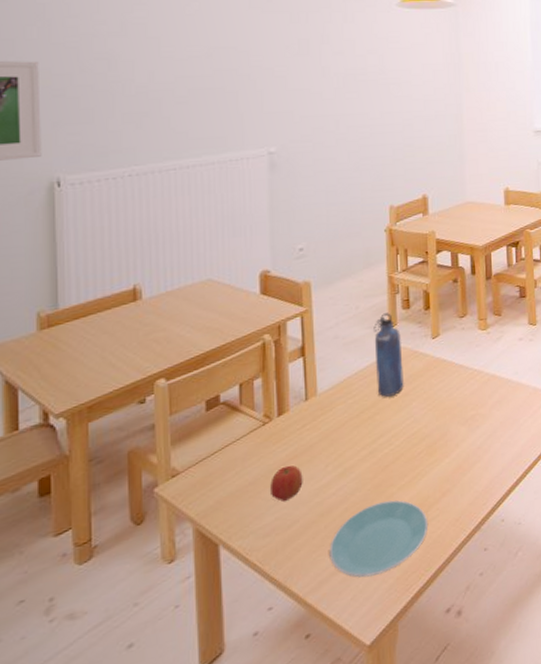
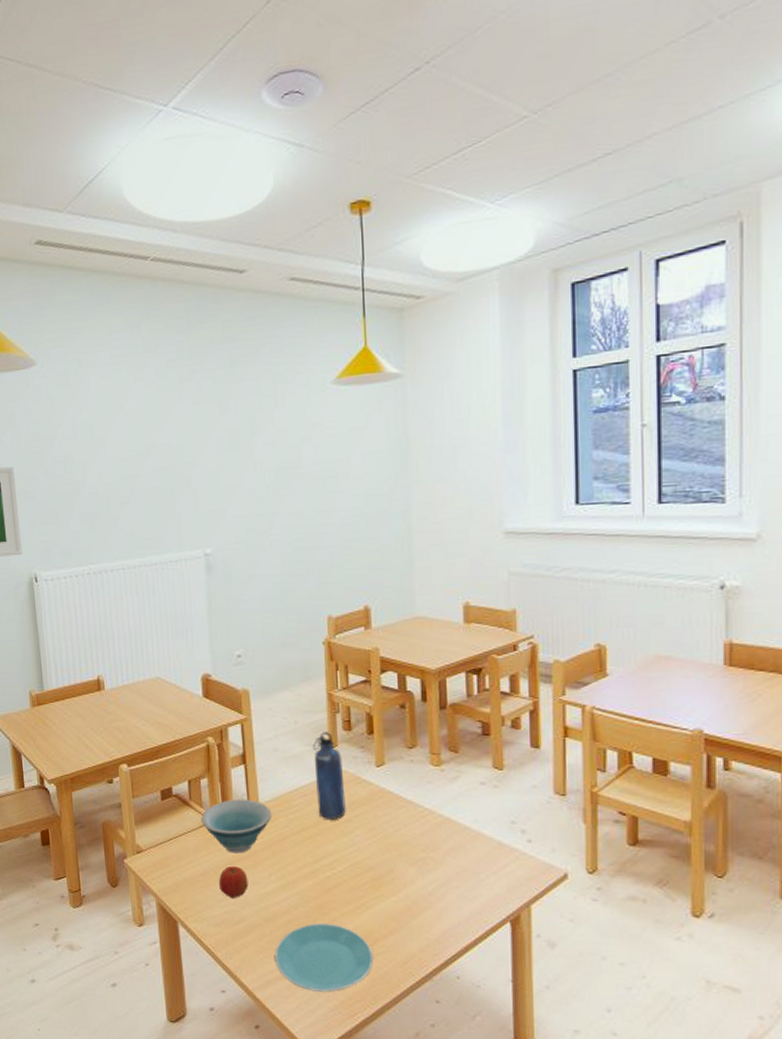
bowl: none [251,391,331,453] -> present [200,798,272,854]

